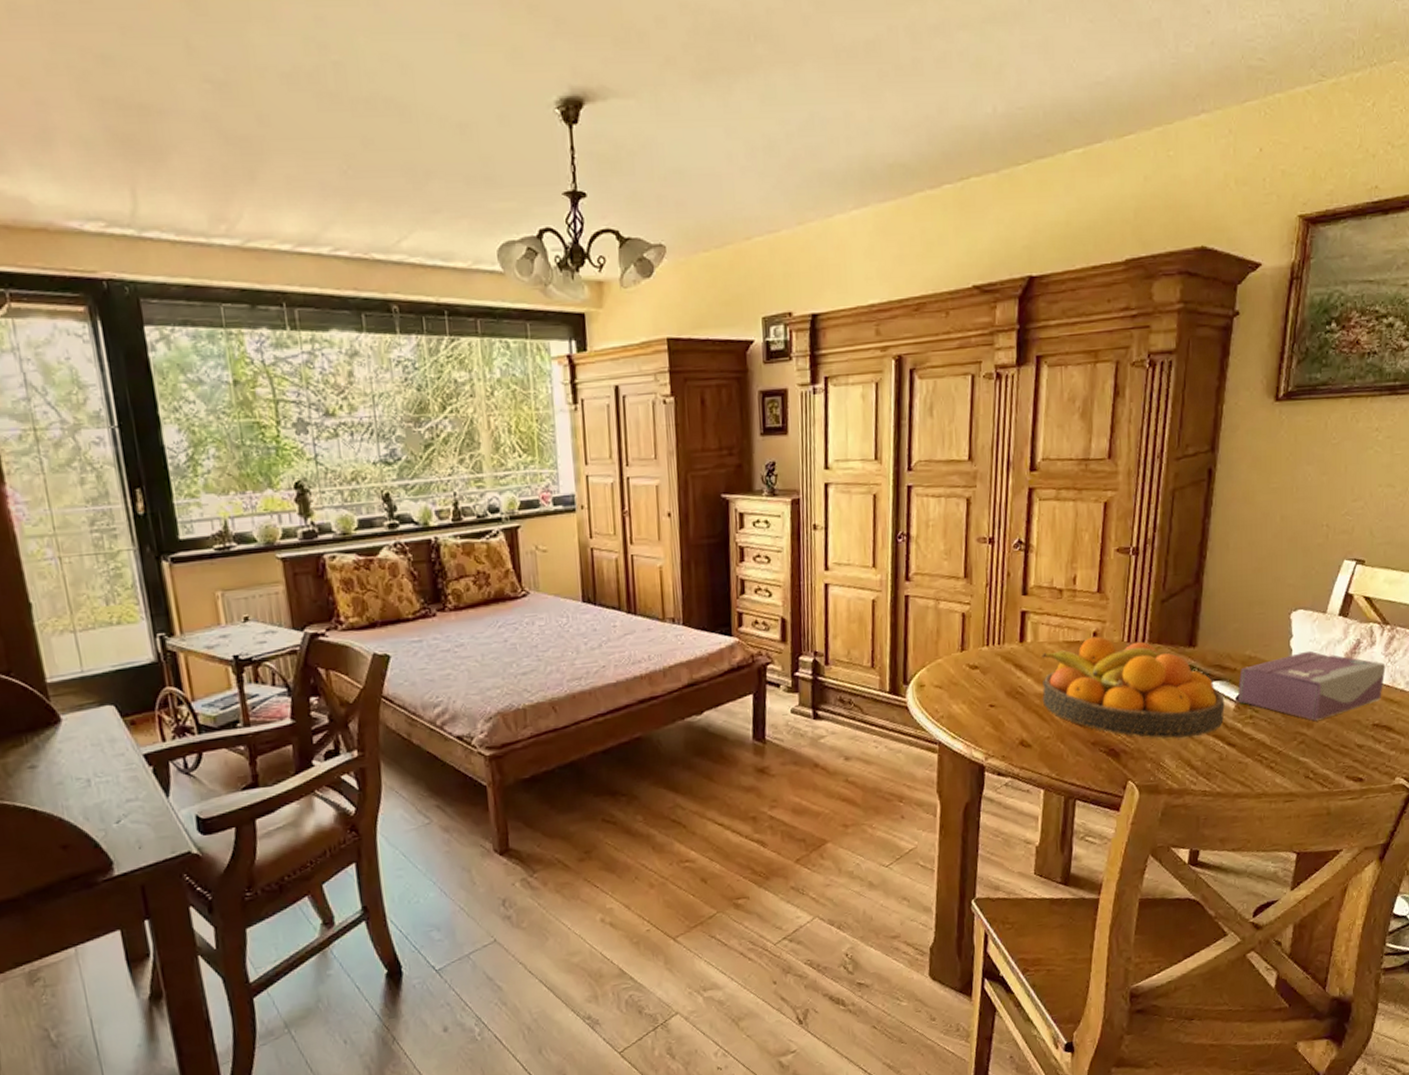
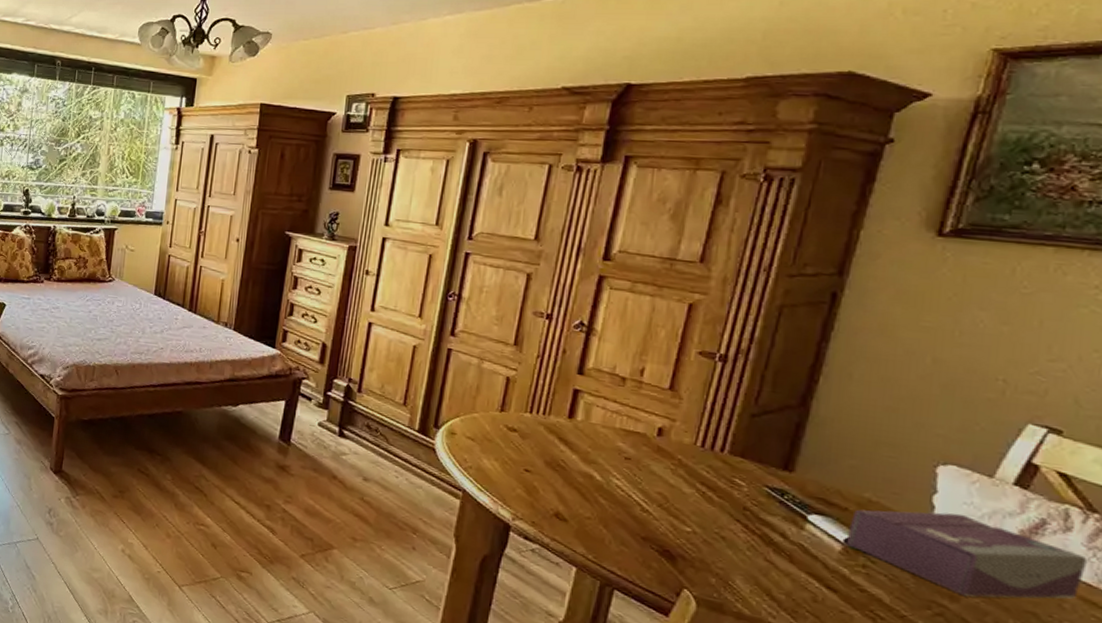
fruit bowl: present [1042,636,1225,739] -> none [586,431,828,569]

